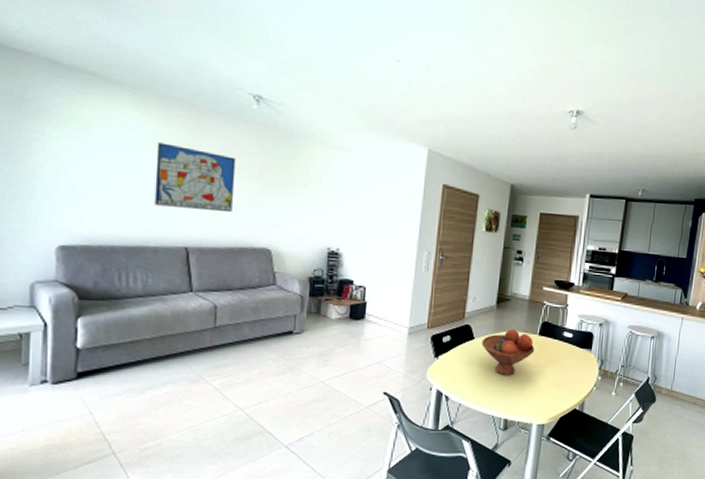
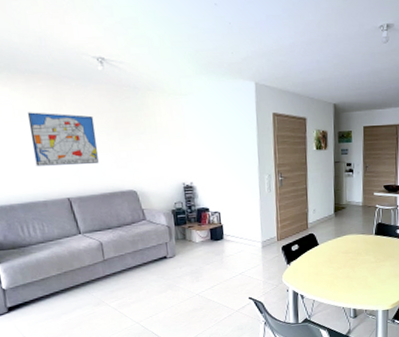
fruit bowl: present [481,329,535,375] -> none [325,233,373,273]

